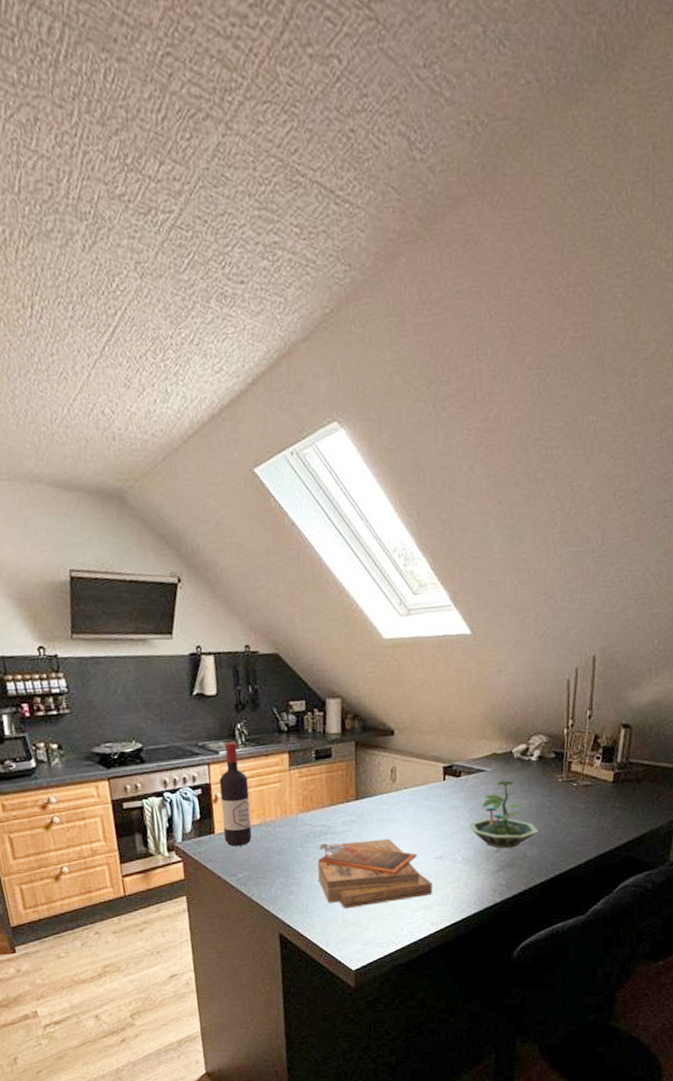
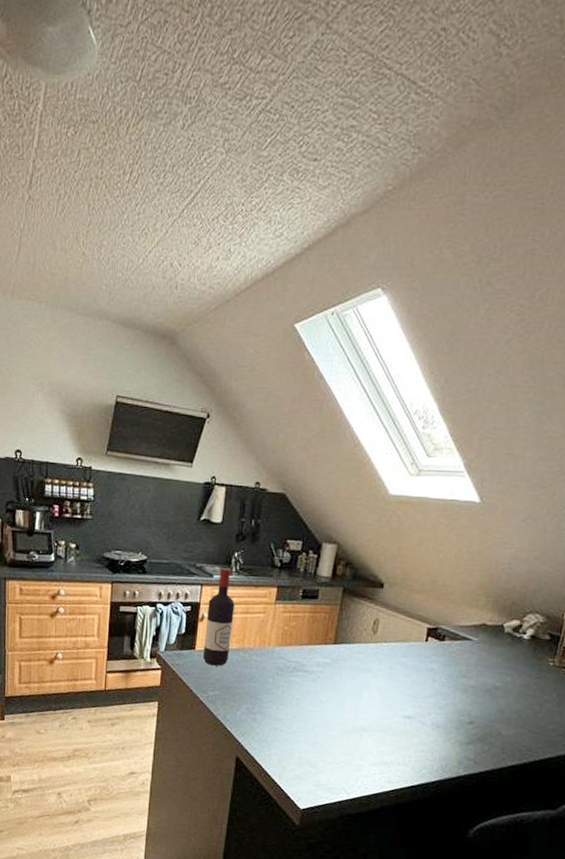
clipboard: present [317,838,433,909] -> none [283,679,396,753]
terrarium: present [469,780,540,849] -> none [444,653,520,724]

